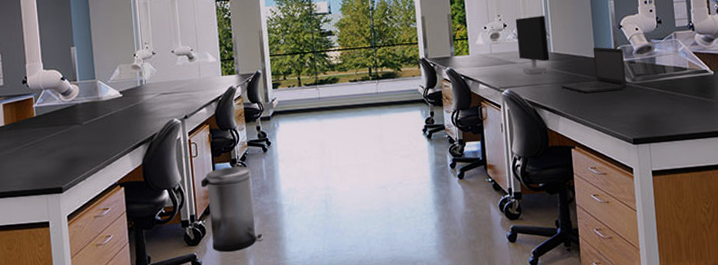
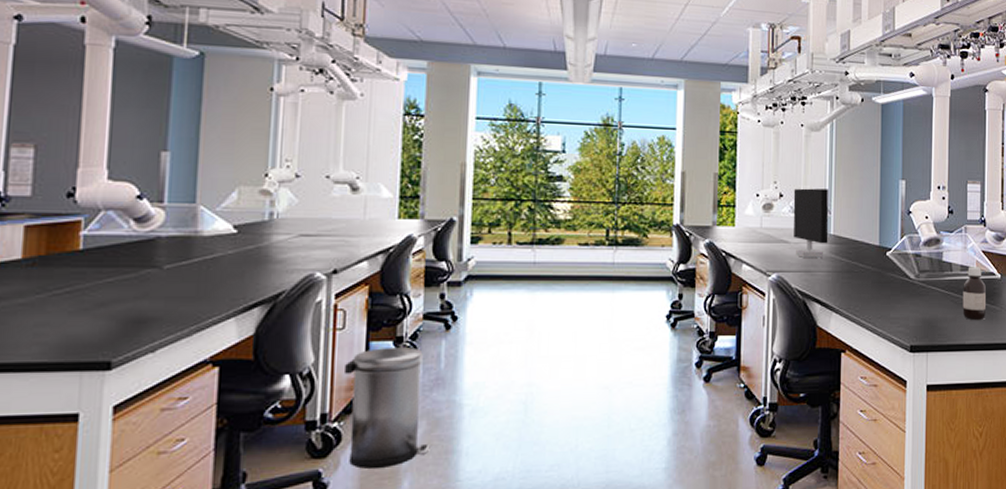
laptop: present [560,47,627,94] -> none [836,233,910,287]
bottle: none [677,66,702,114] -> present [962,267,986,321]

